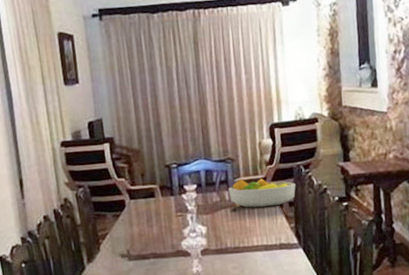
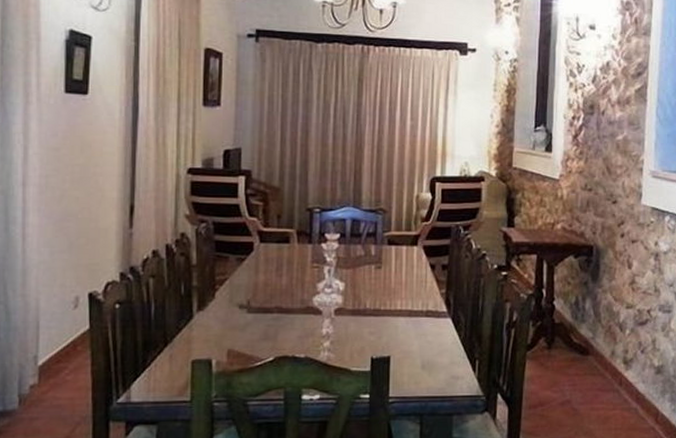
fruit bowl: present [228,178,296,208] -> none [375,233,452,268]

